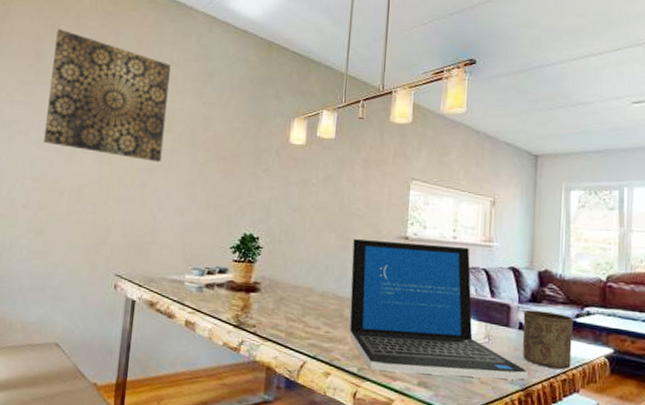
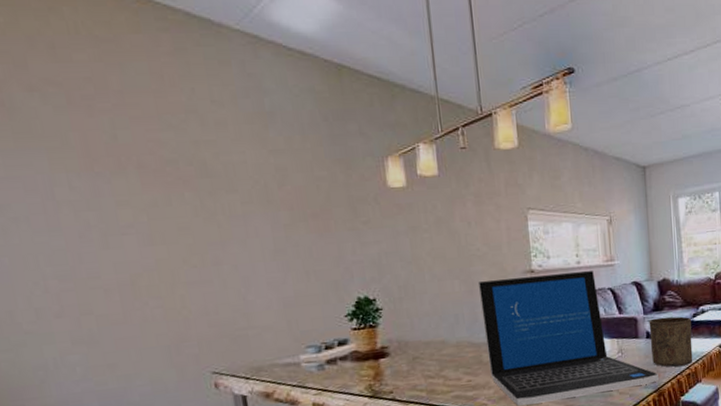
wall art: present [43,29,171,163] -> none [25,67,234,233]

